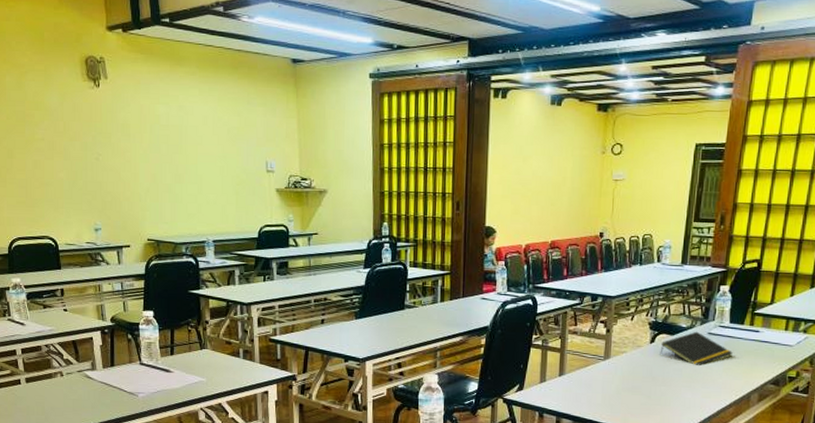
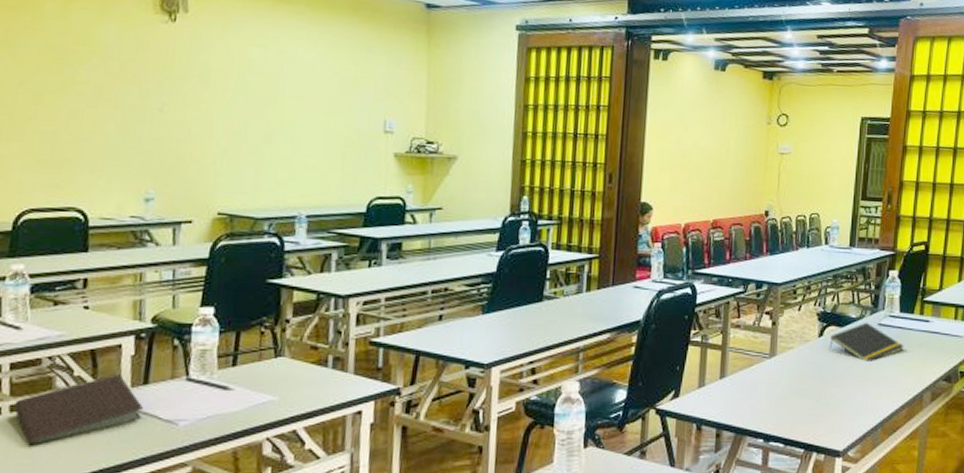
notebook: none [28,358,114,407] -> present [14,374,144,446]

